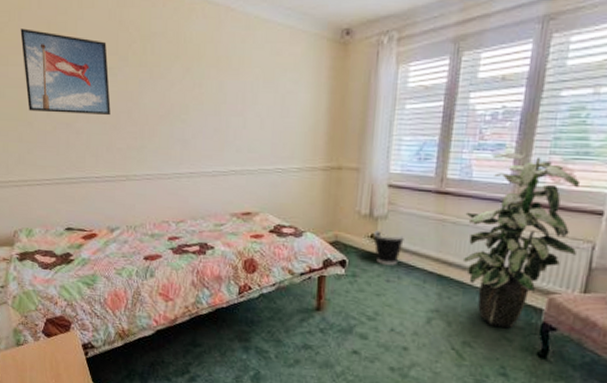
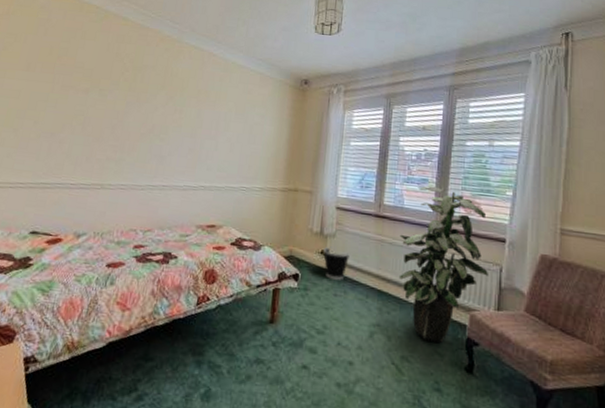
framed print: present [20,28,111,116] -> none [16,49,102,130]

